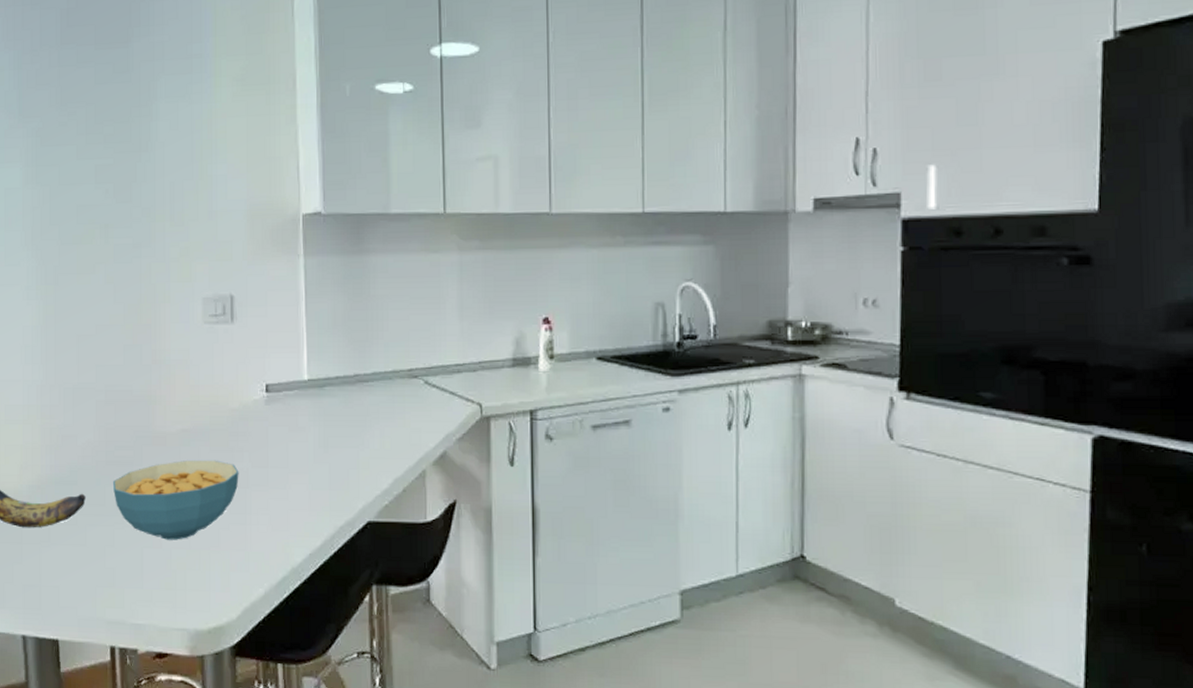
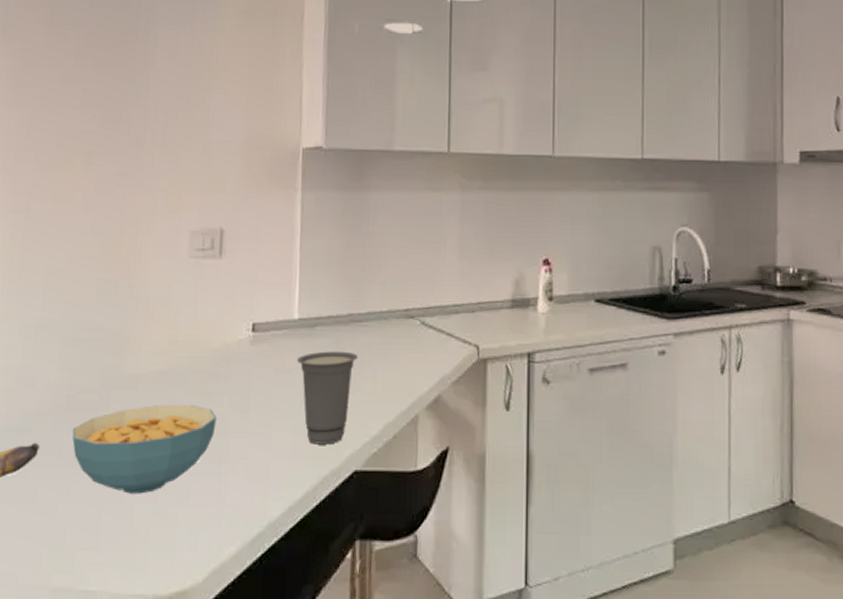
cup: none [309,410,365,497] -> present [297,351,358,445]

